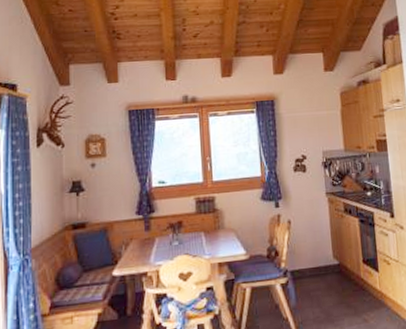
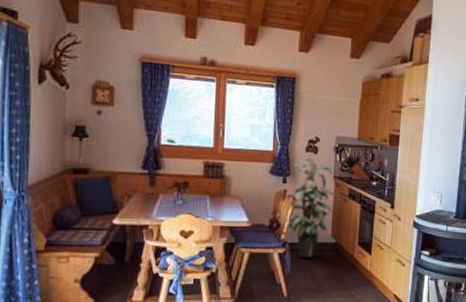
indoor plant: none [279,177,330,286] -> present [284,157,335,258]

